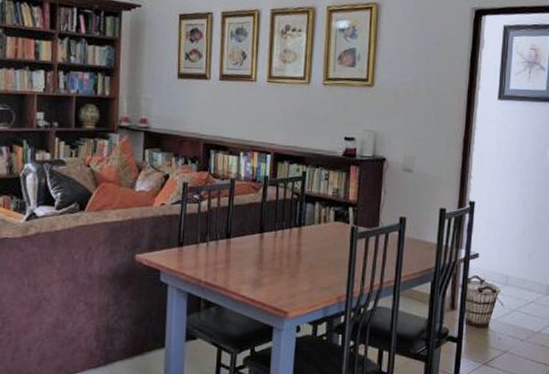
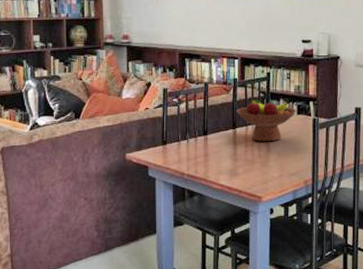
fruit bowl: none [265,198,333,251] -> present [236,97,296,142]

